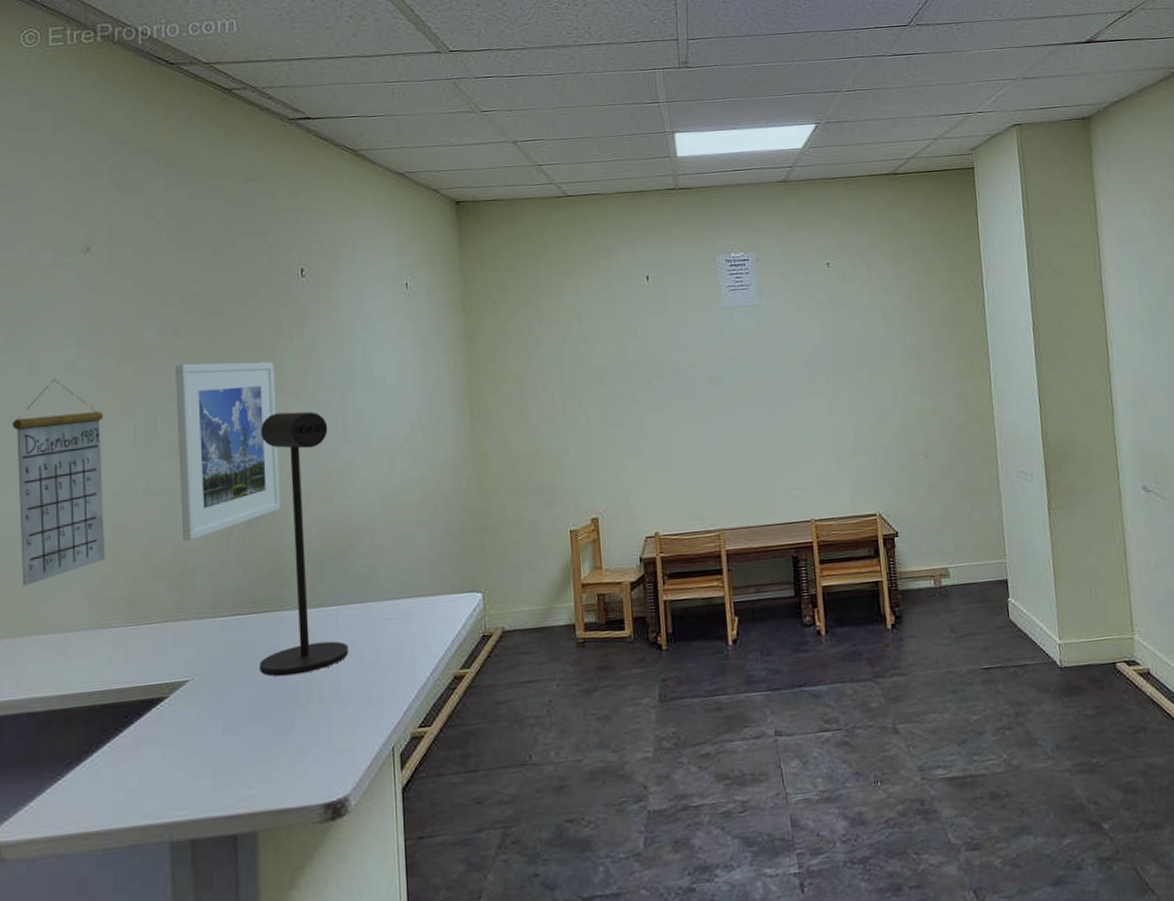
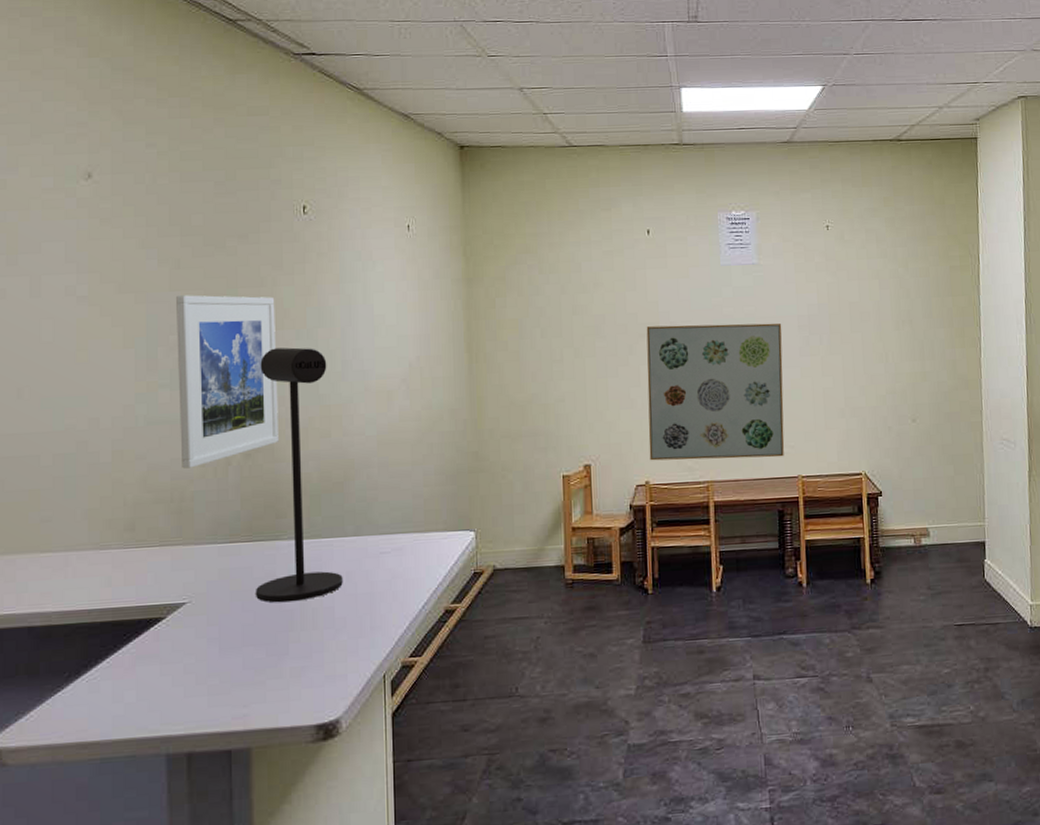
calendar: present [12,379,106,586] -> none [13,304,106,505]
wall art: none [649,363,796,511] -> present [646,323,785,461]

